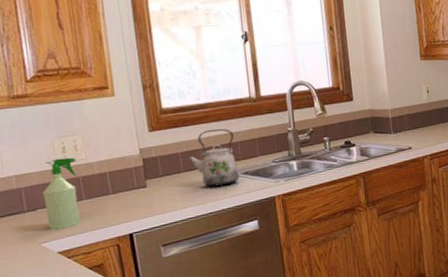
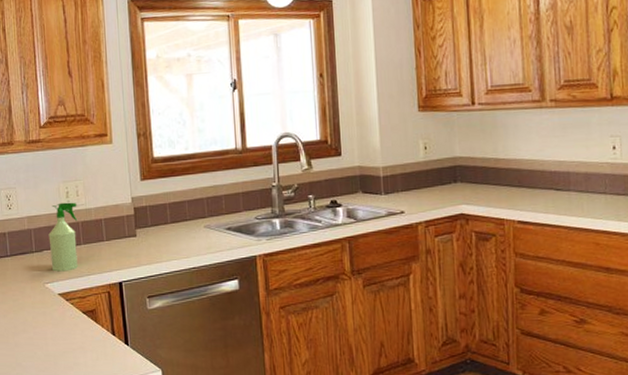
kettle: present [187,128,240,187] -> none [174,180,222,241]

